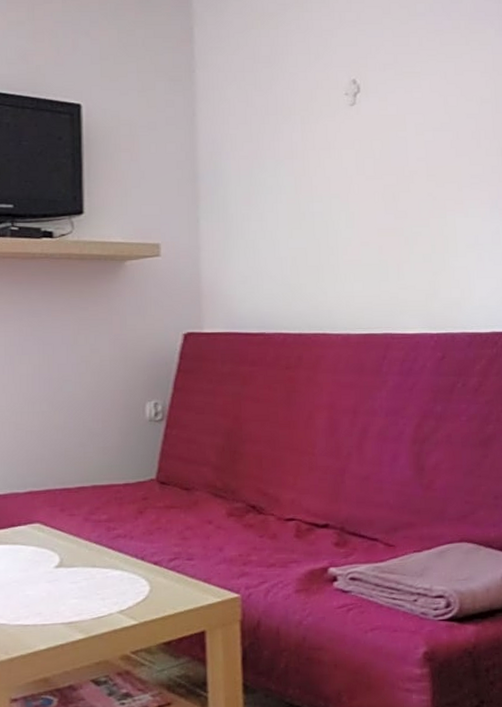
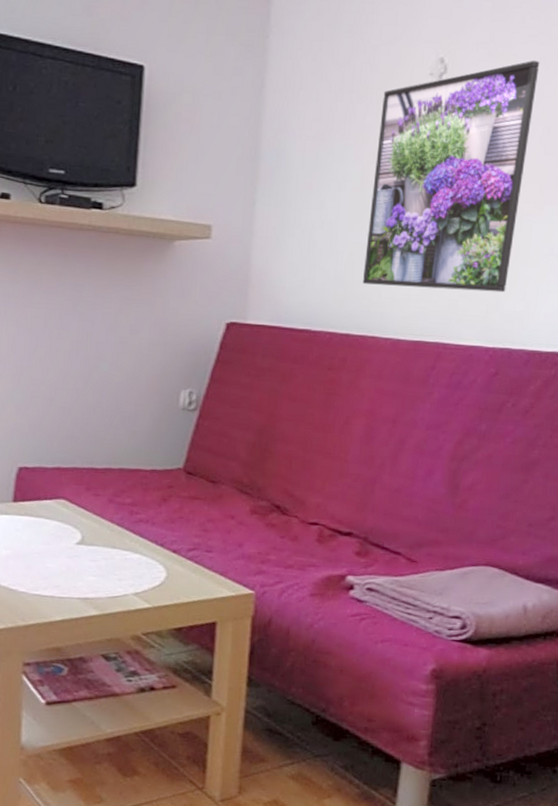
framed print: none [305,76,442,285] -> present [362,60,540,293]

